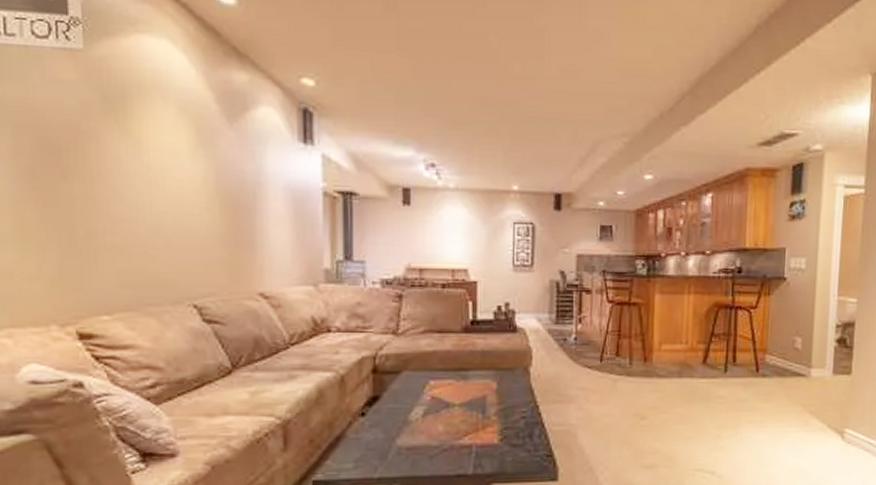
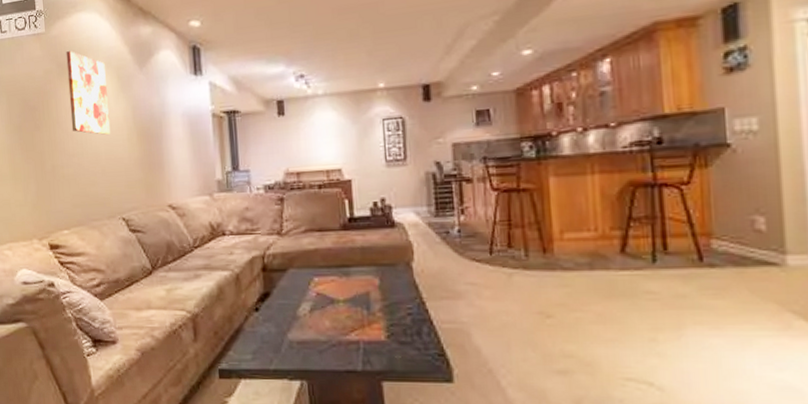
wall art: none [116,82,182,199] -> present [66,51,111,135]

